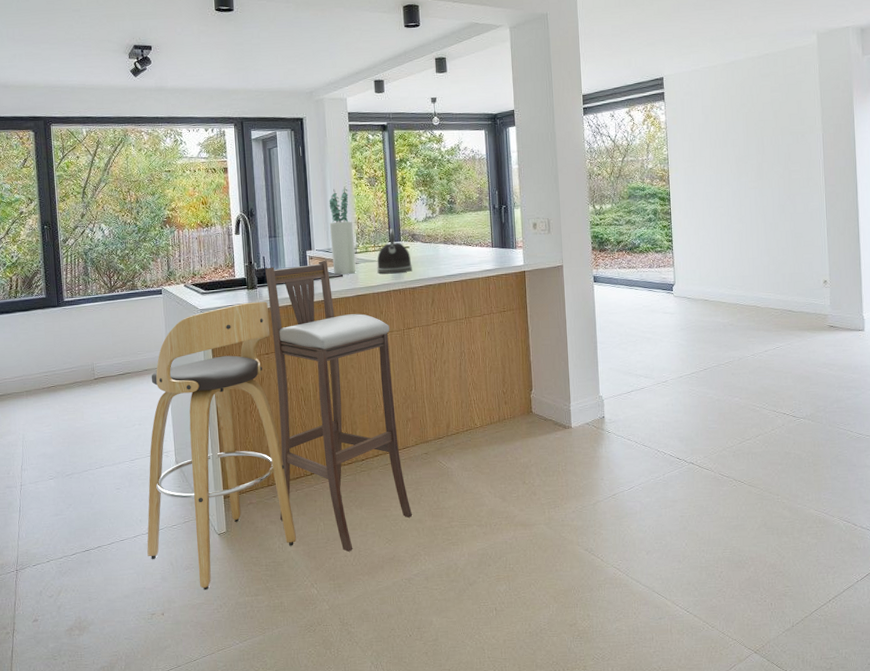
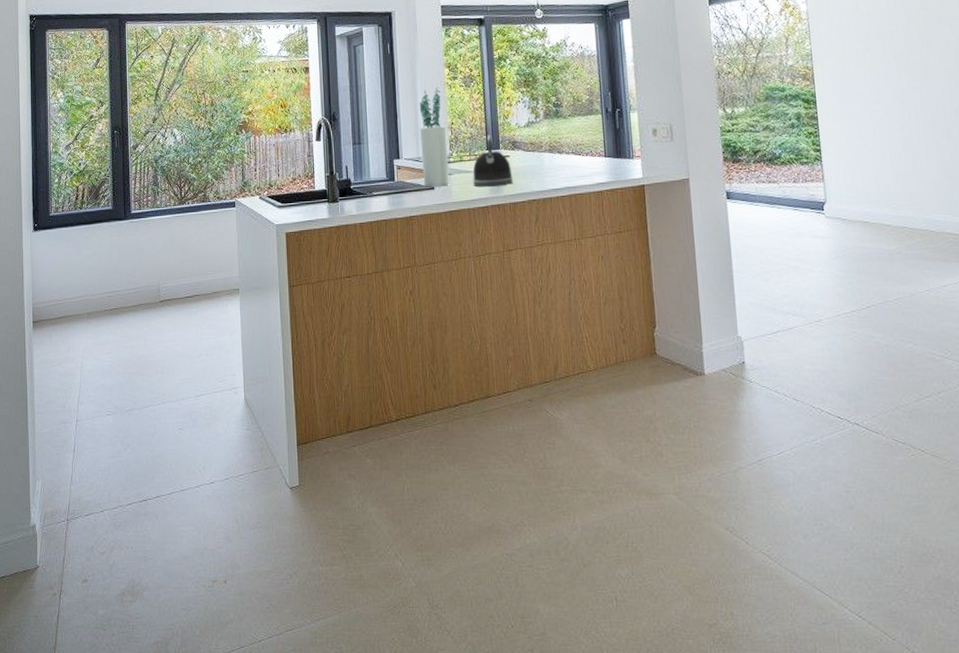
bar stool: present [147,301,296,590] -> none [210,216,378,554]
bar stool: present [265,261,412,552] -> none [348,171,514,517]

